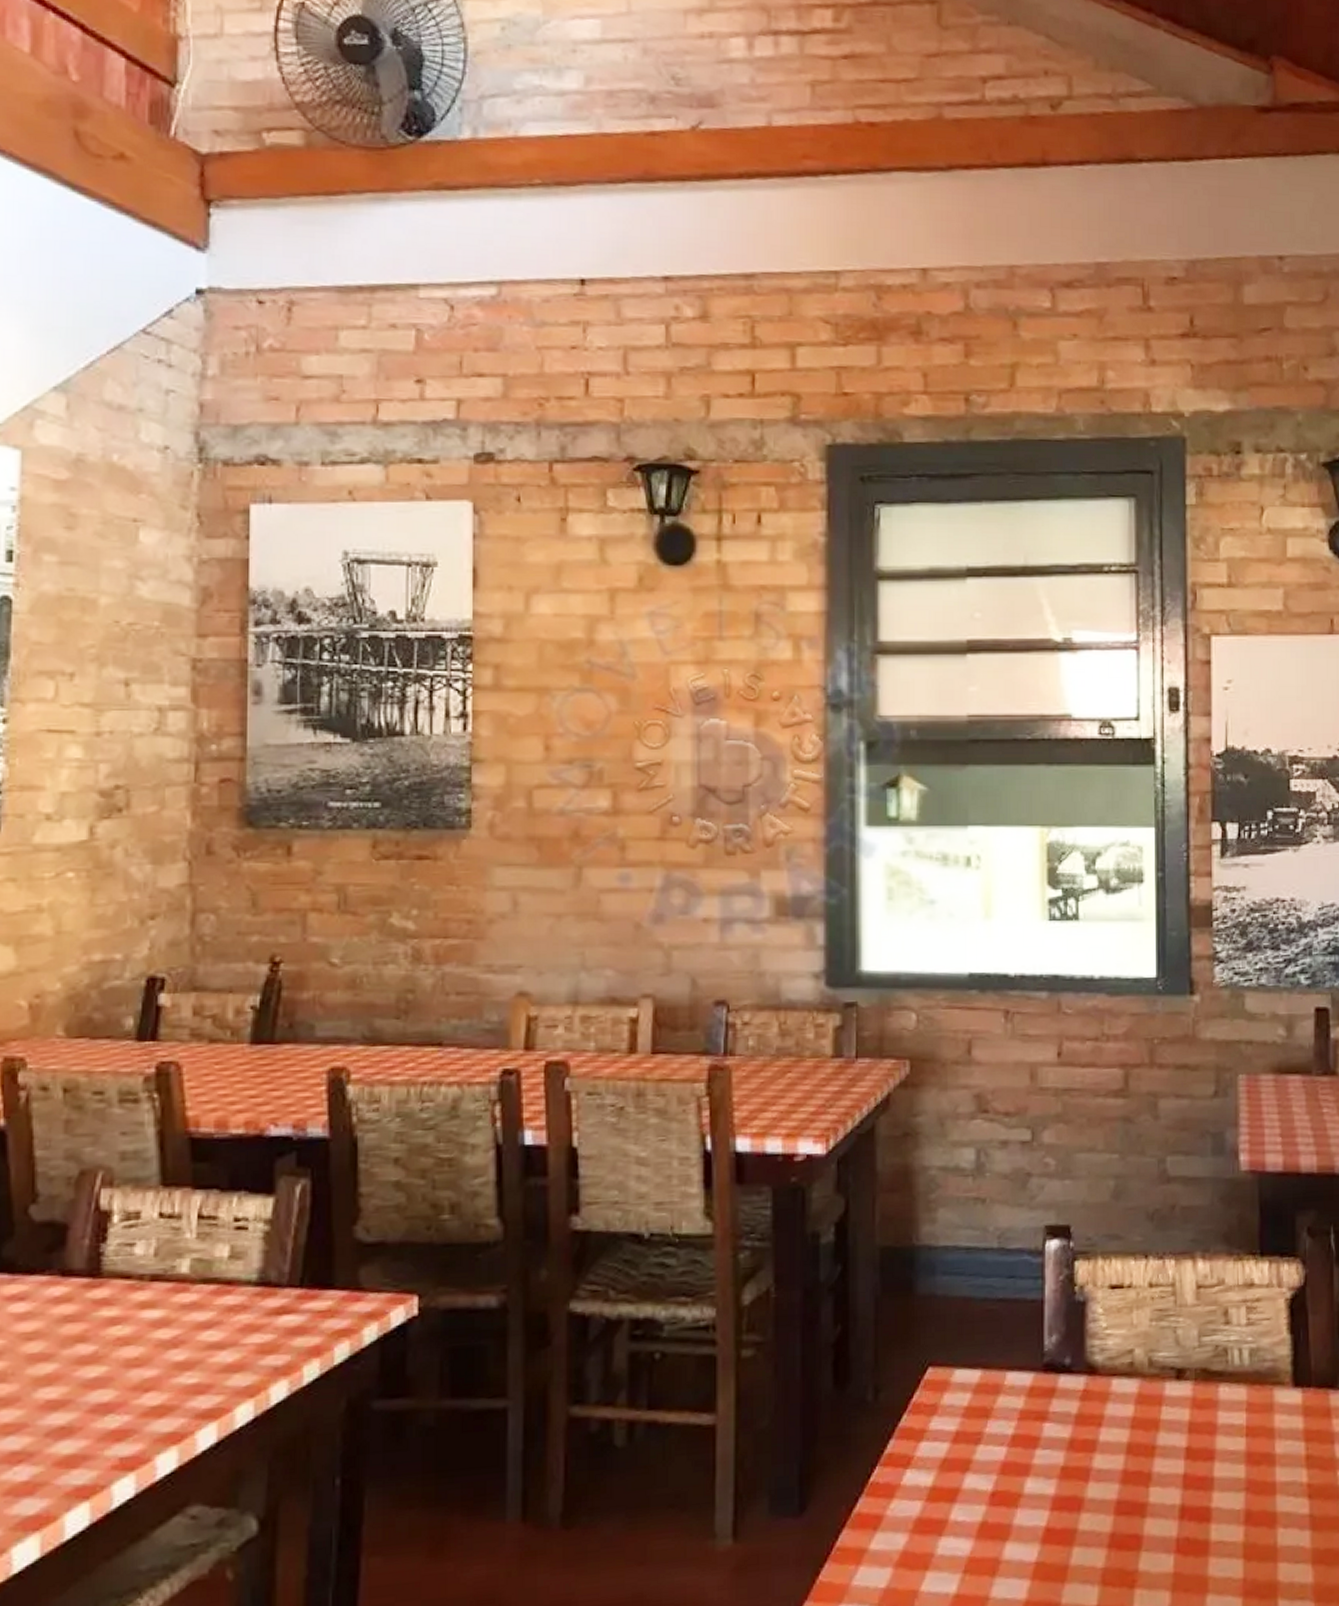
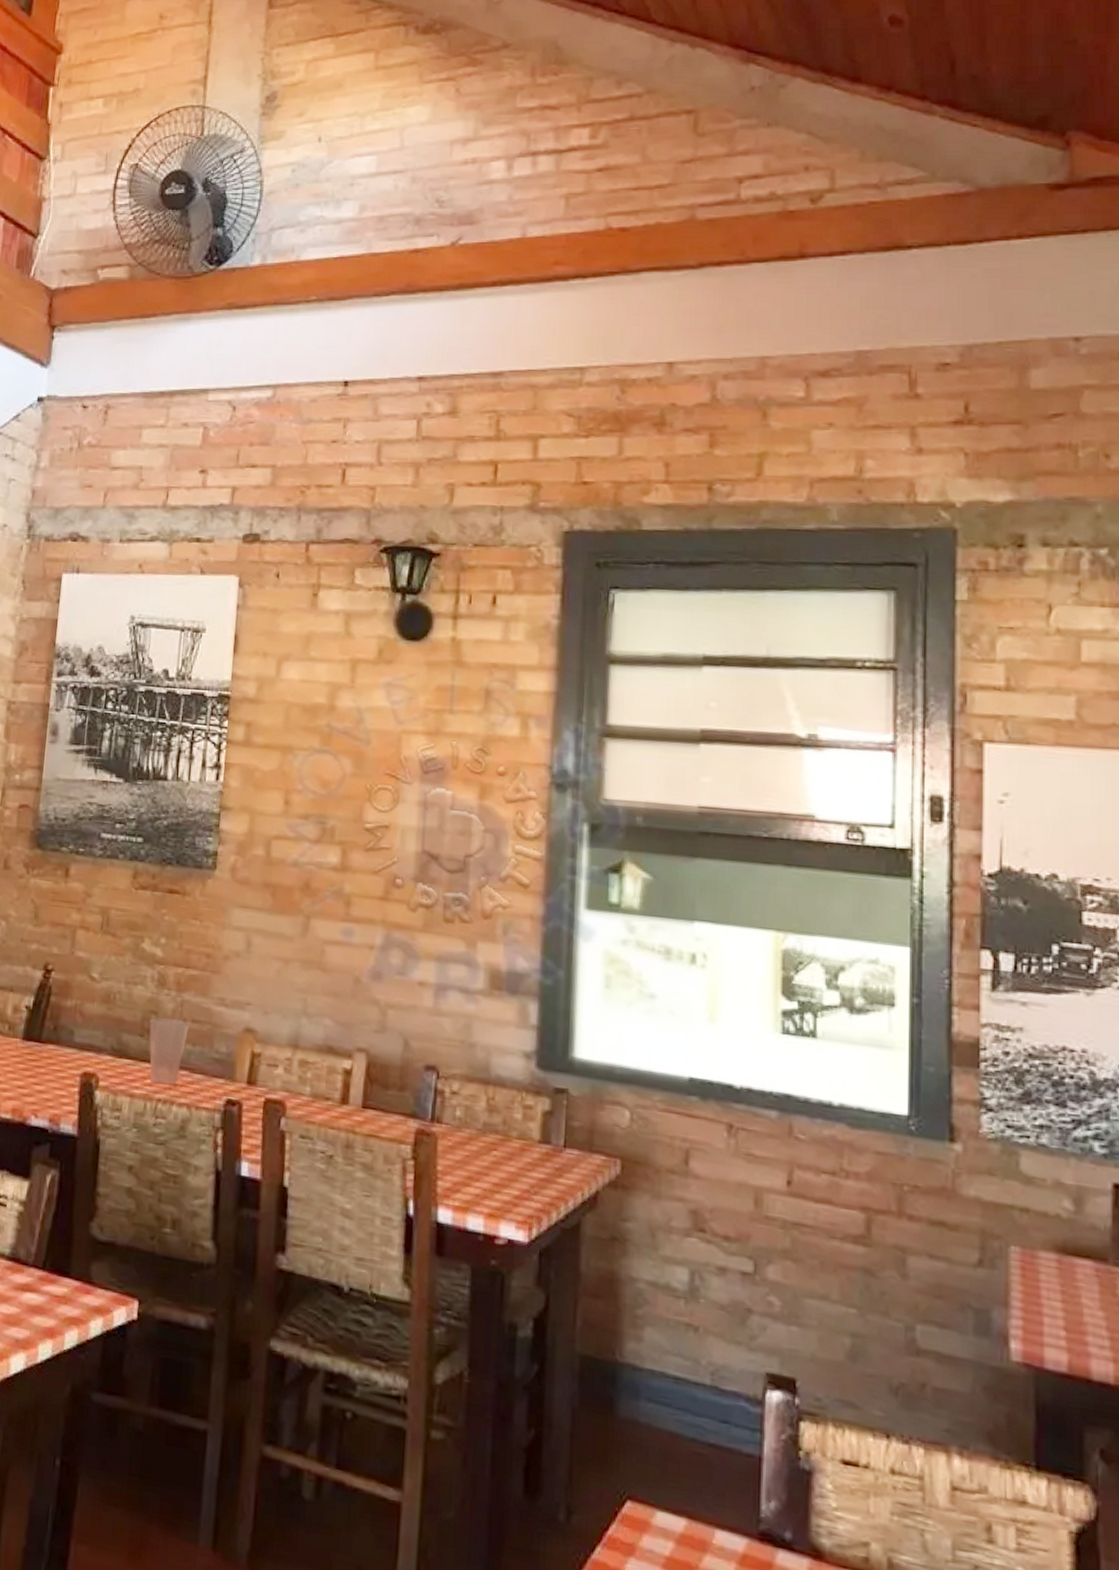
cup: none [406,995,453,1067] -> present [149,1017,189,1086]

